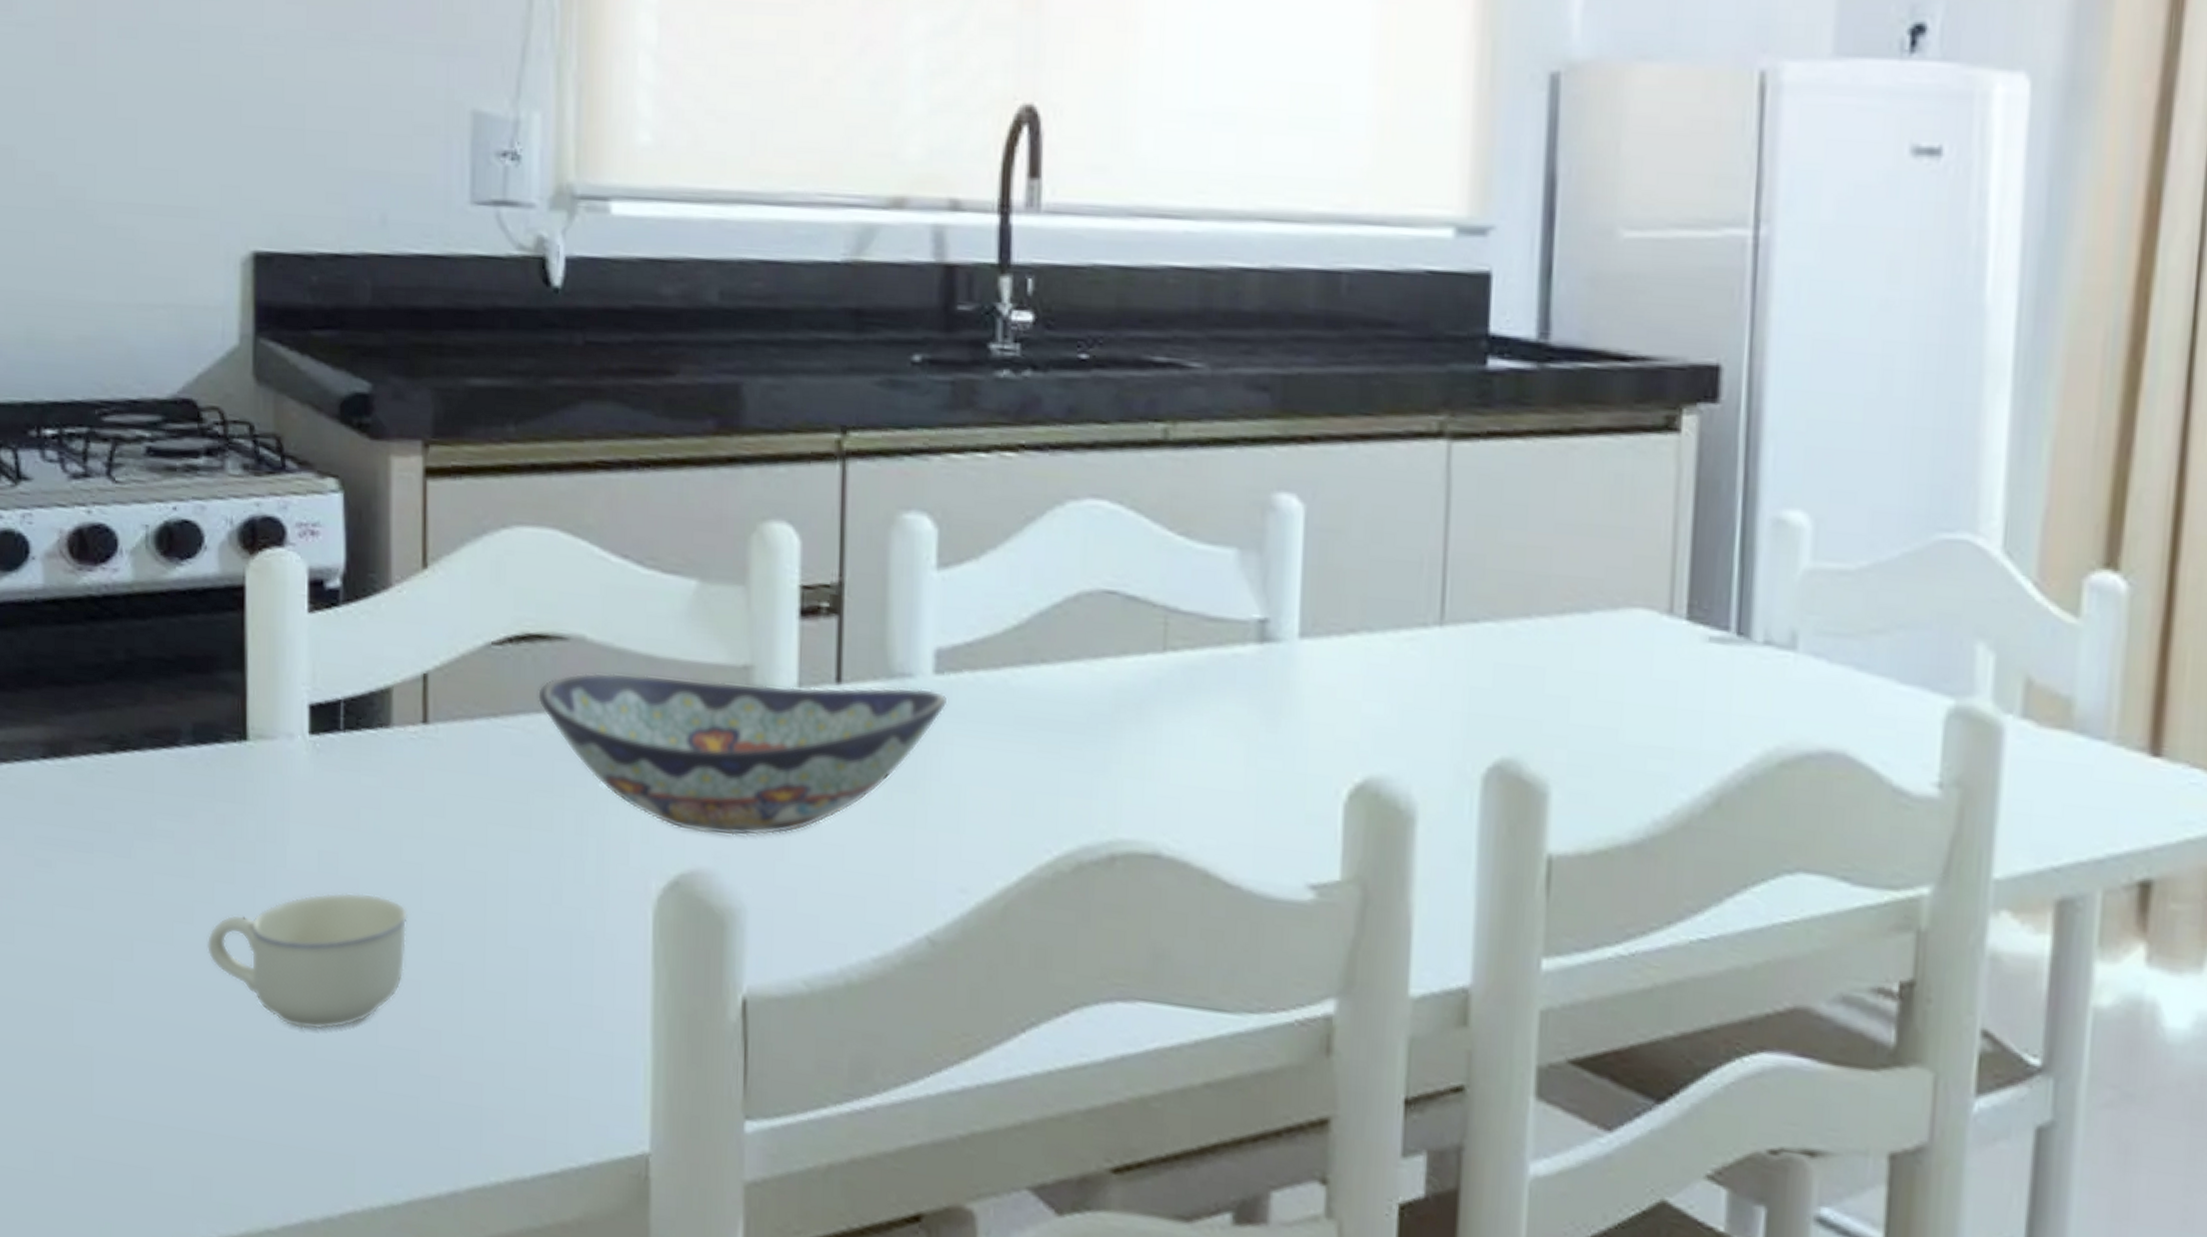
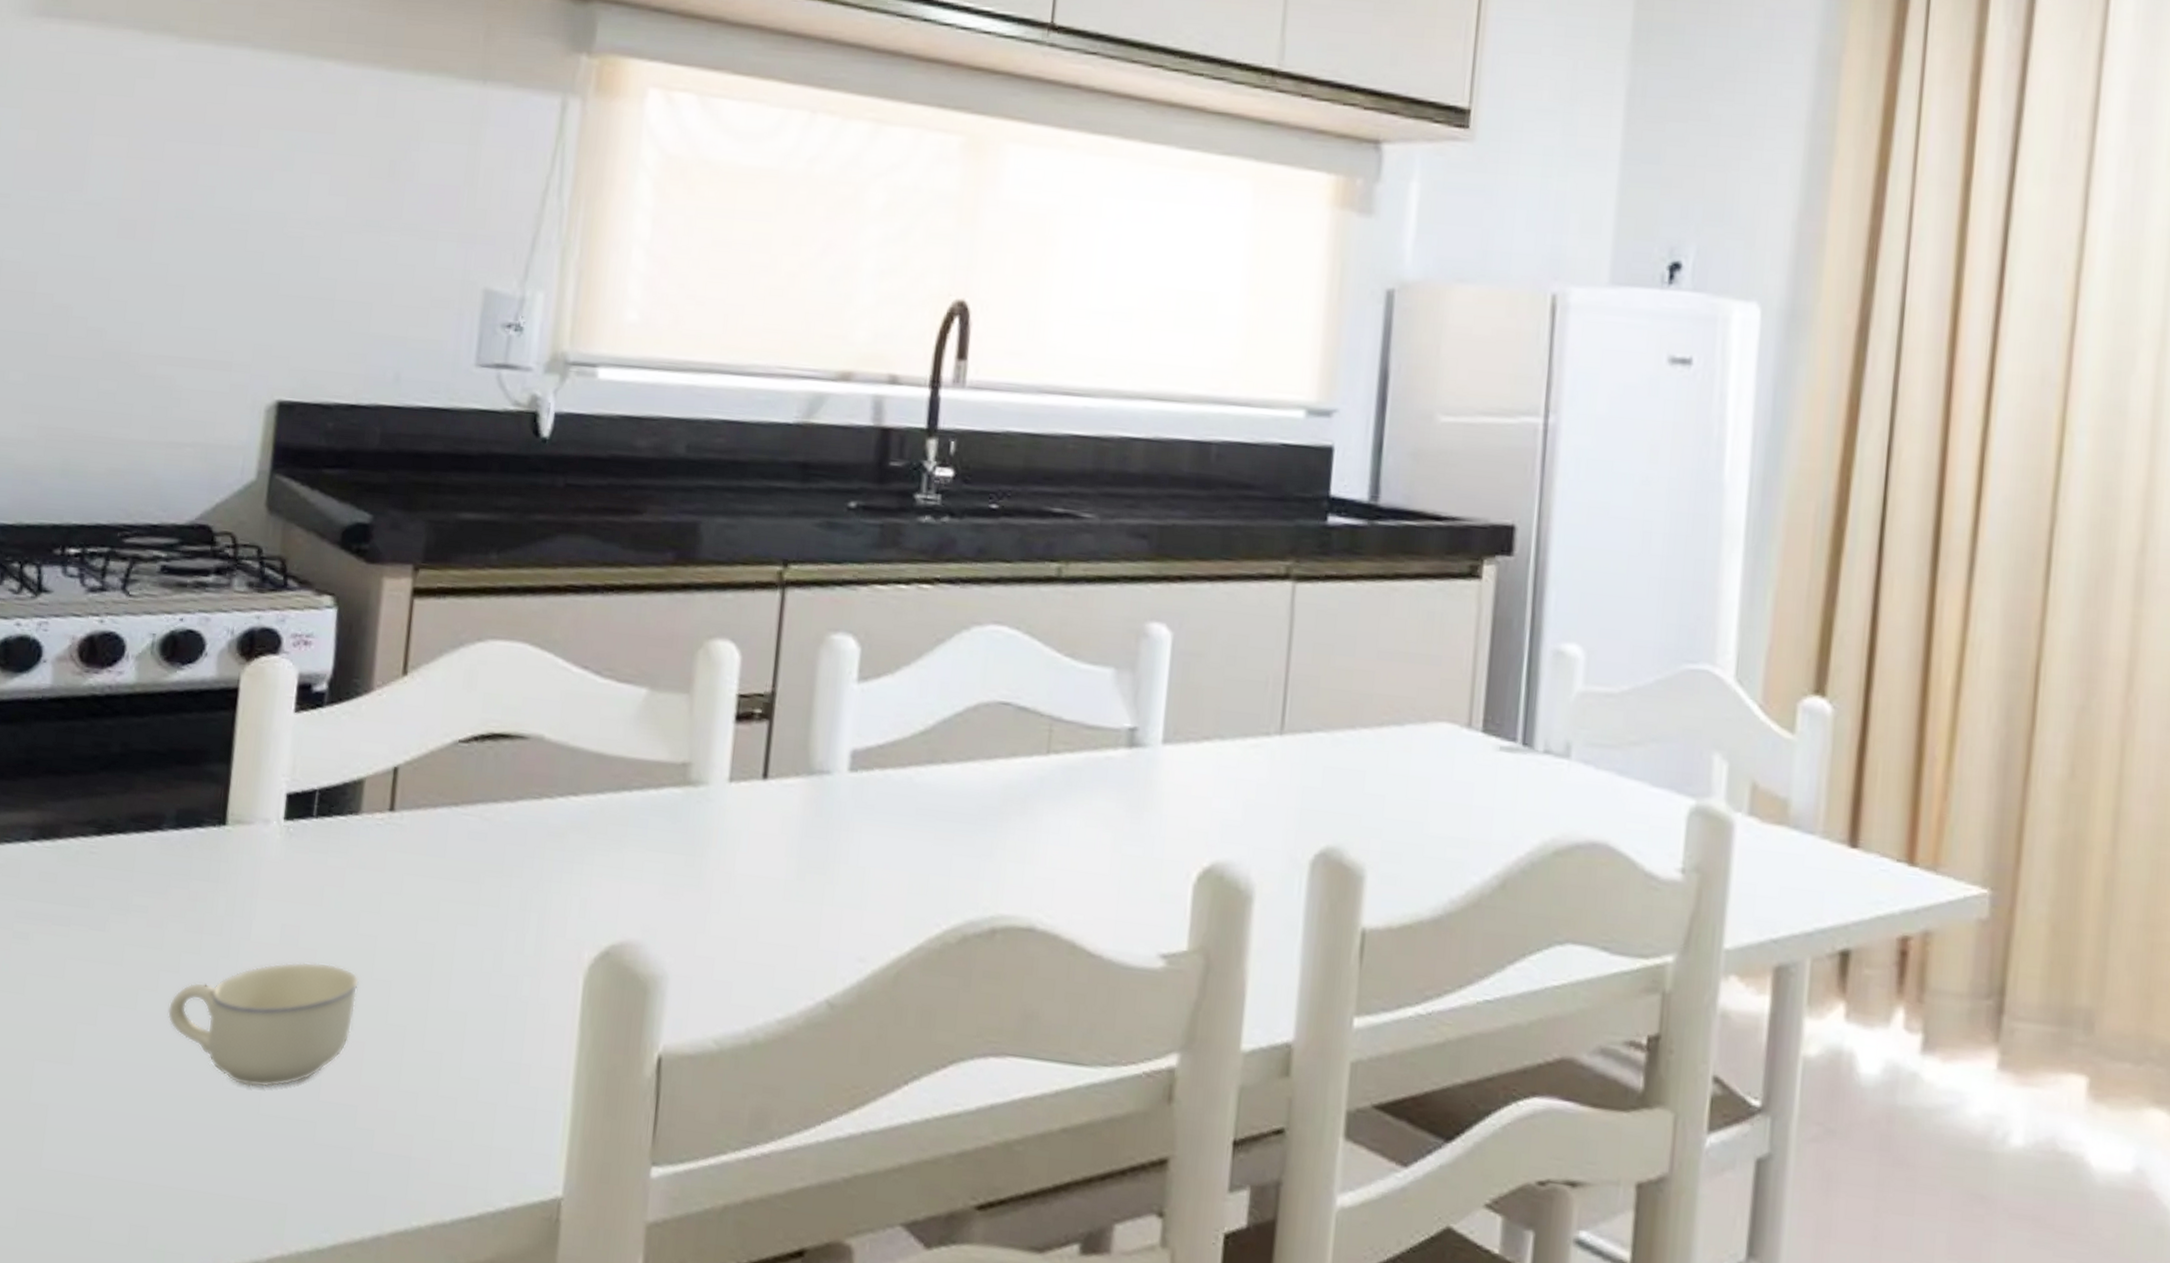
decorative bowl: present [537,672,948,837] -> none [495,767,859,912]

